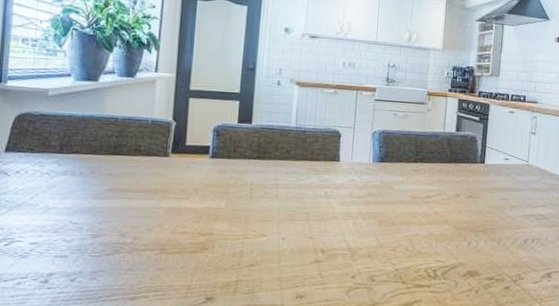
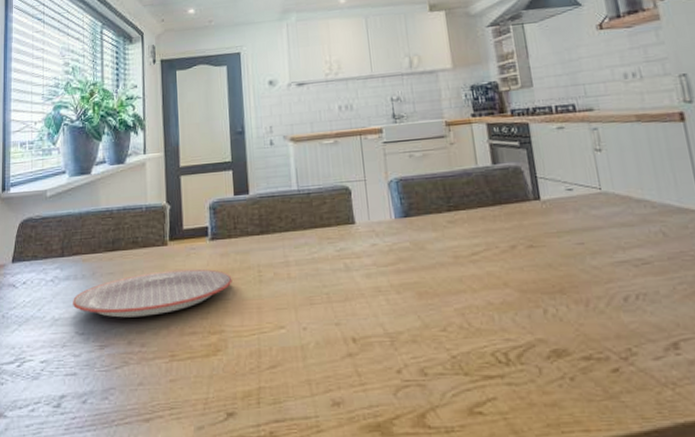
plate: none [68,178,226,215] -> present [73,269,233,318]

